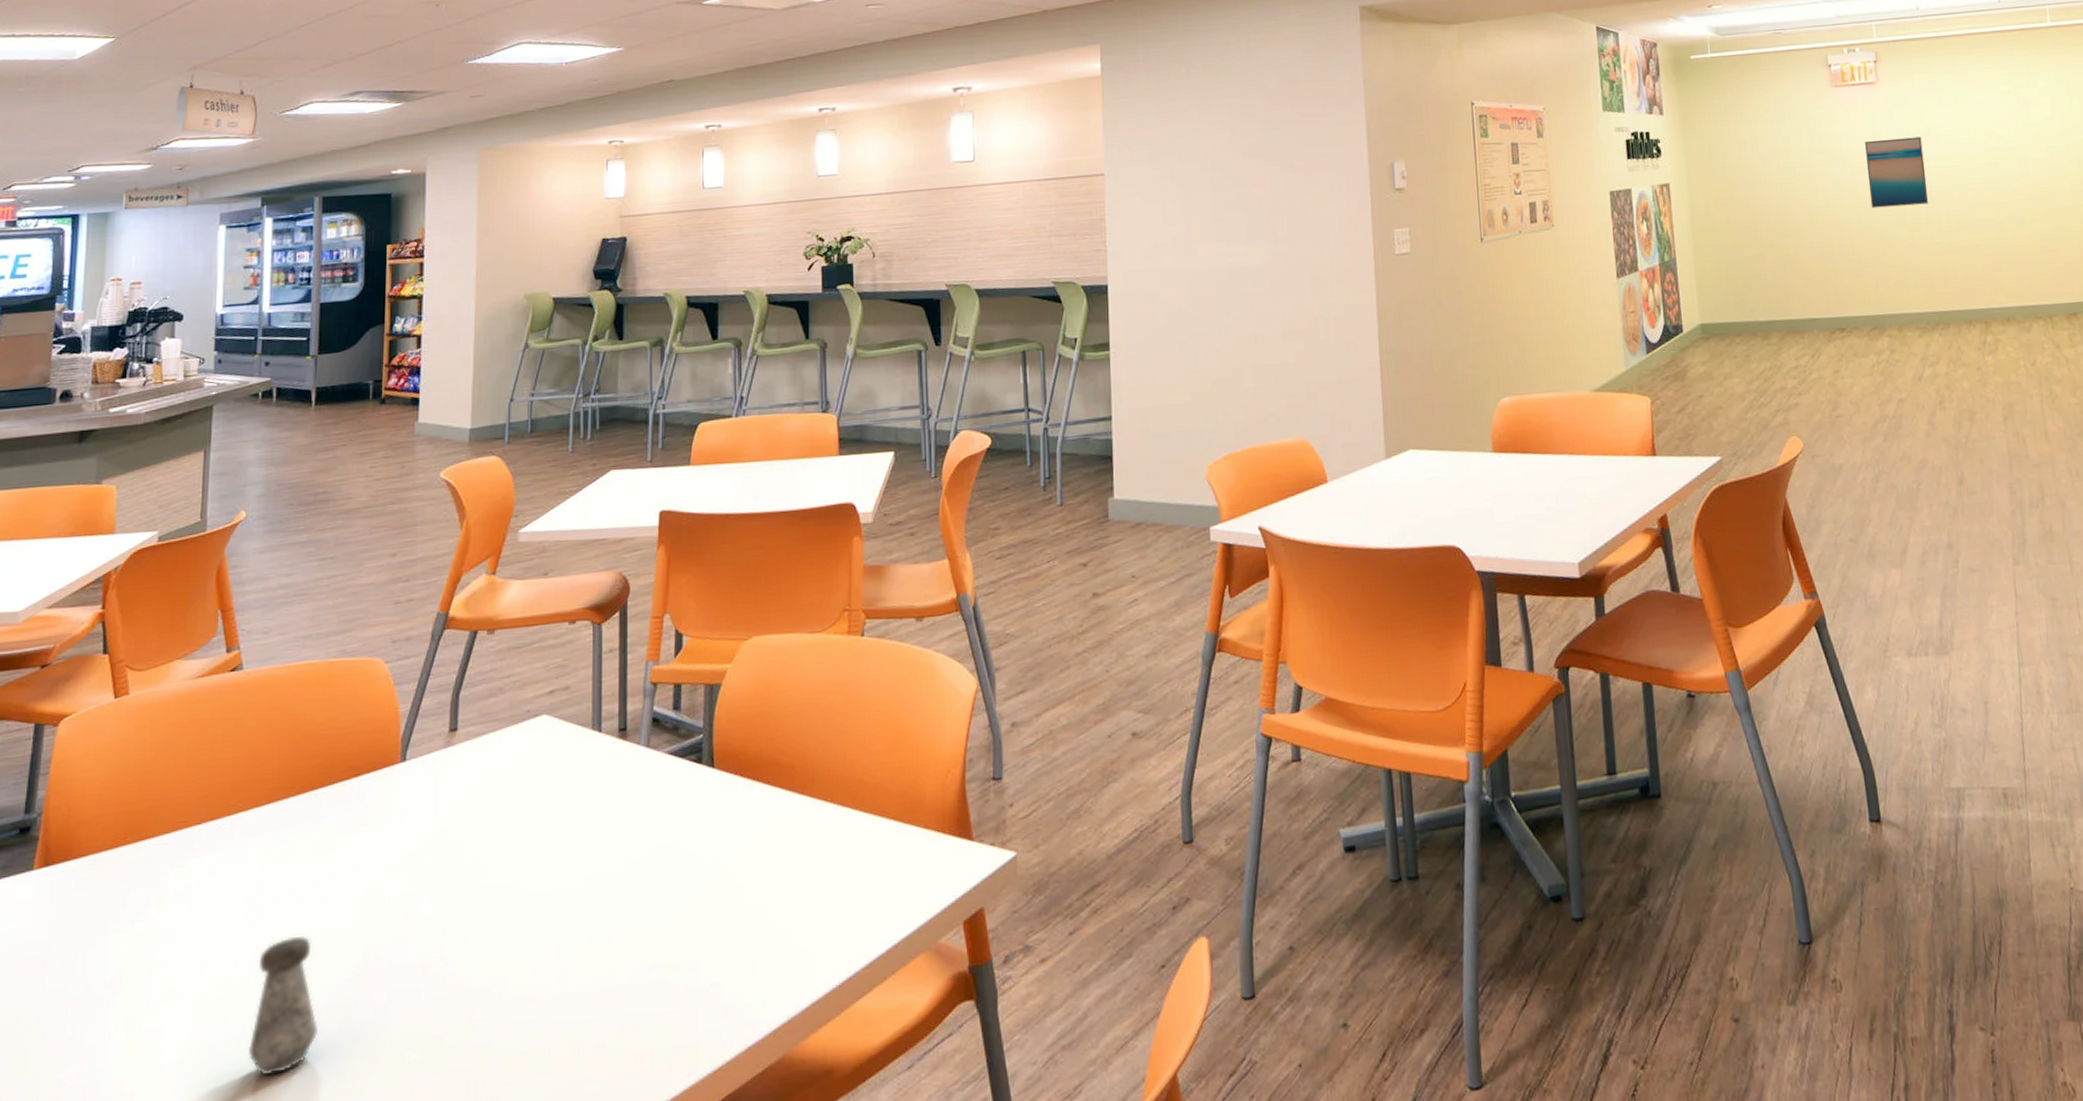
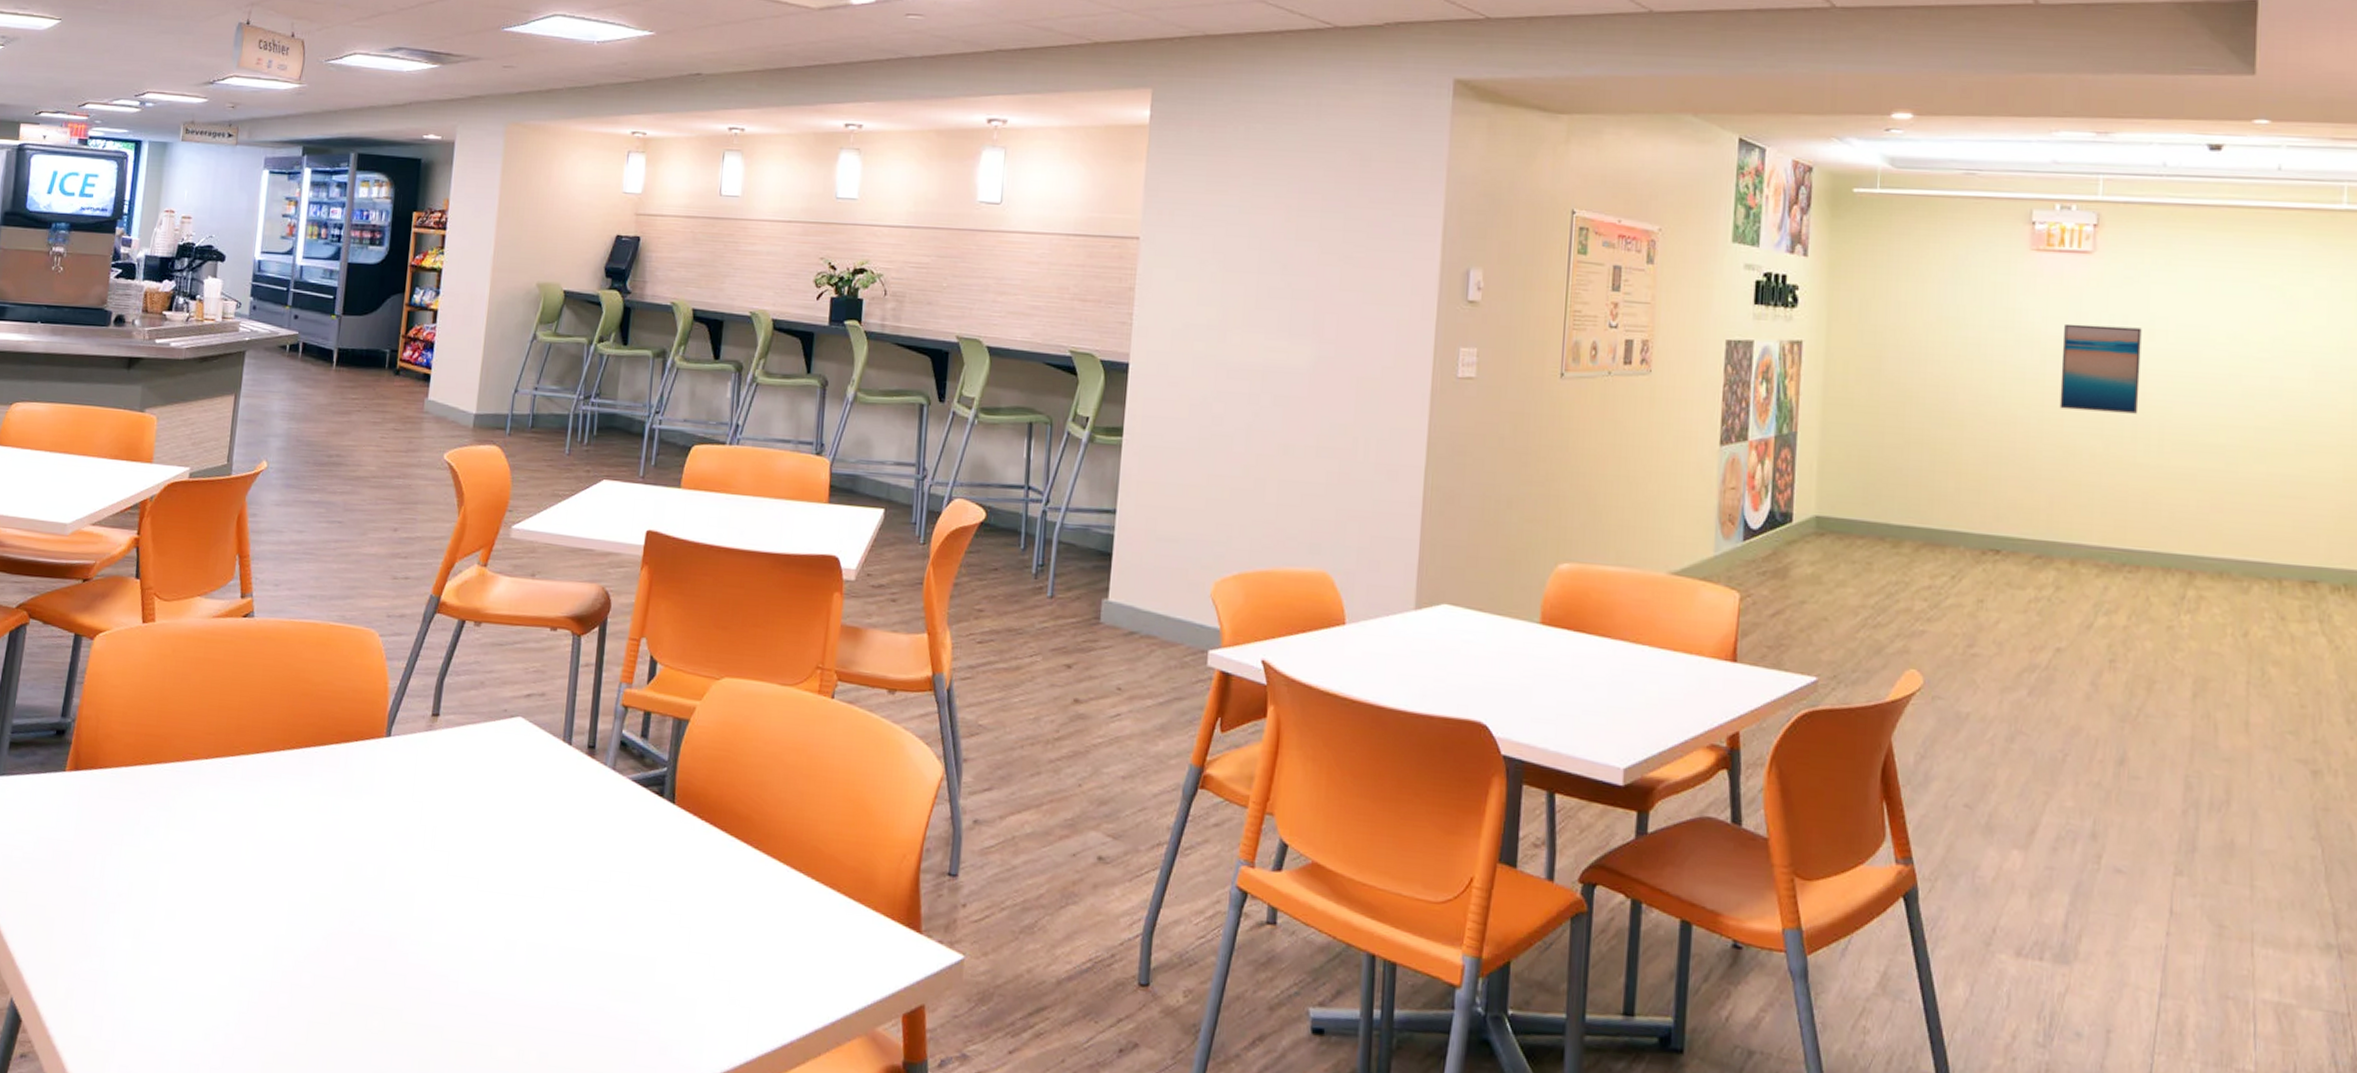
salt shaker: present [248,936,319,1076] -> none [233,884,296,1011]

